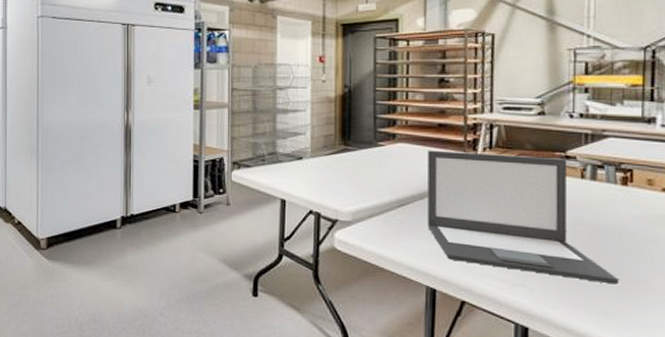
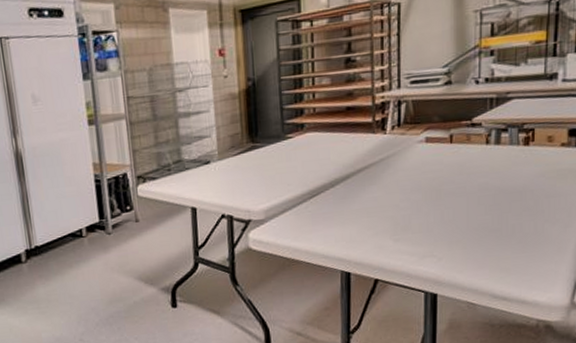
laptop: present [428,150,619,285] -> none [337,126,519,243]

